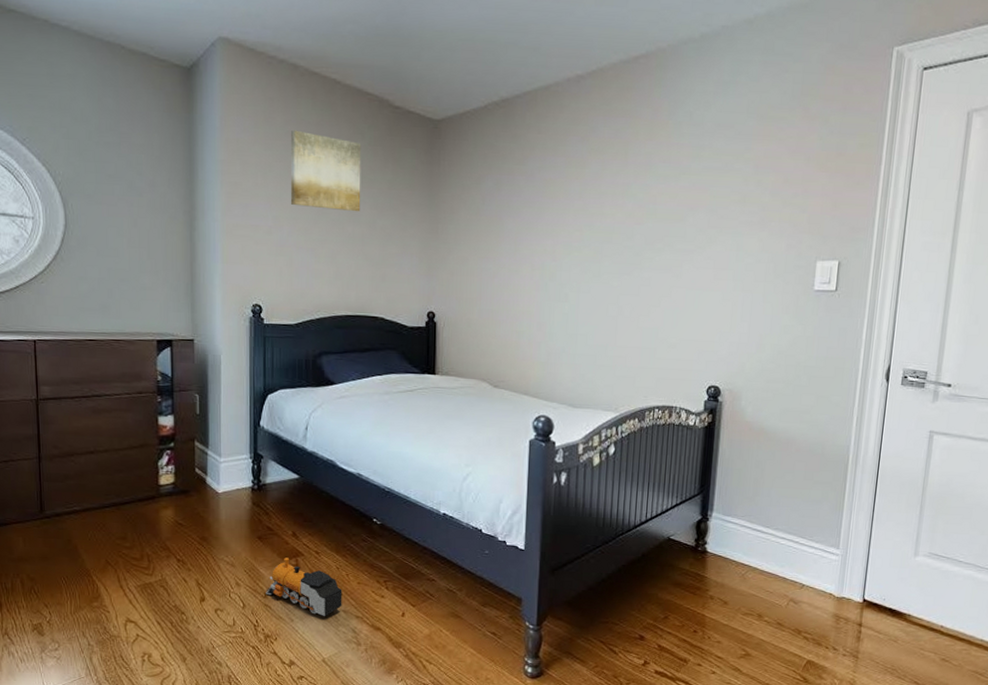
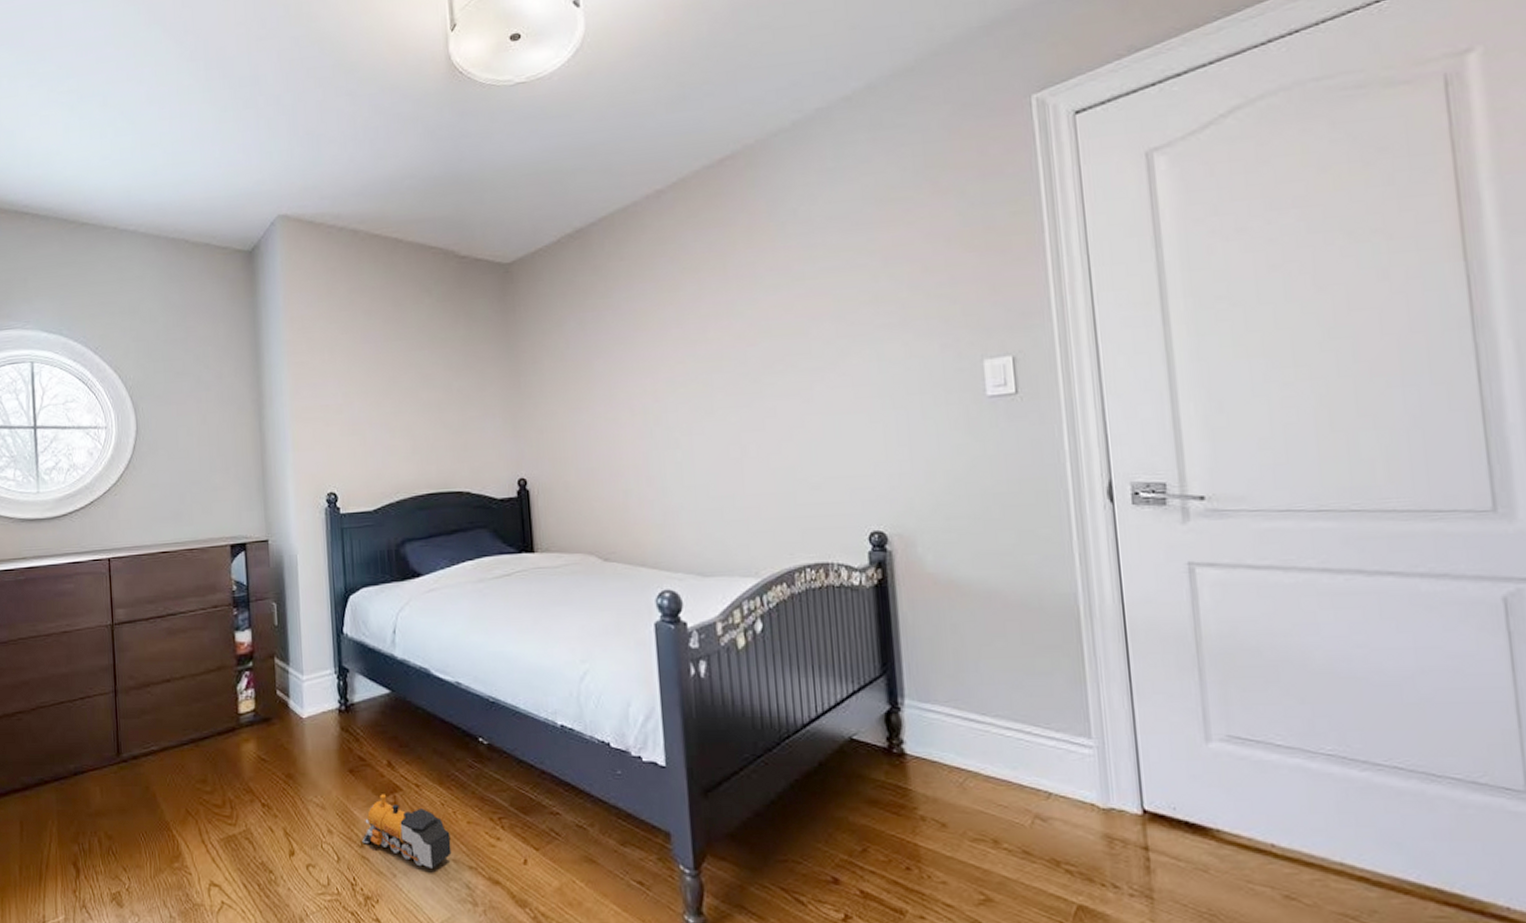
wall art: present [291,130,362,212] -> none [355,297,434,379]

